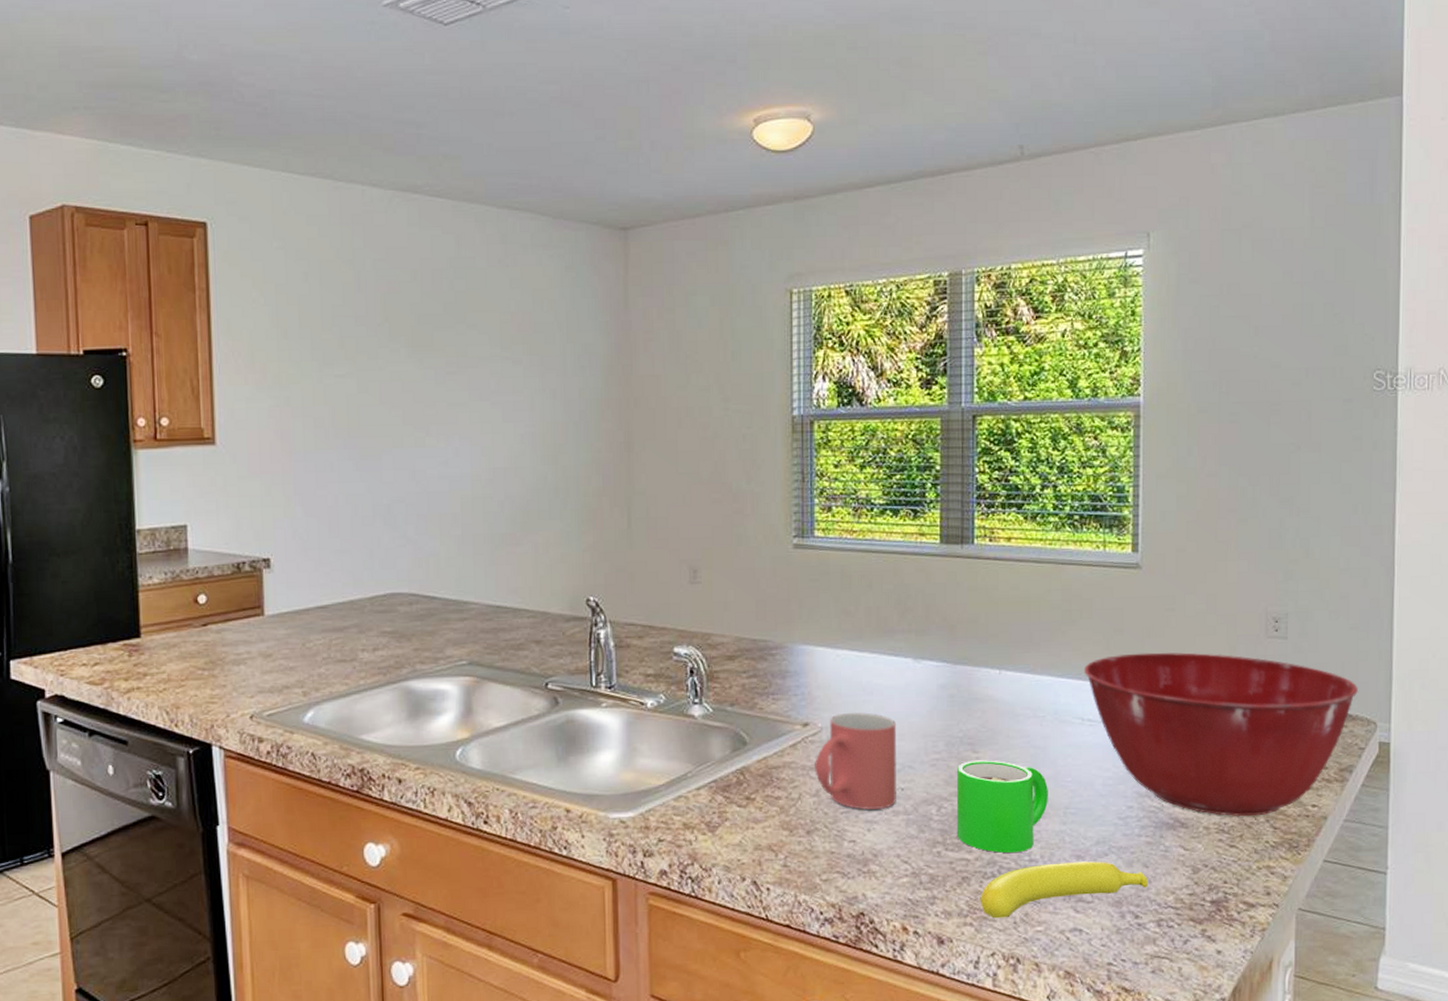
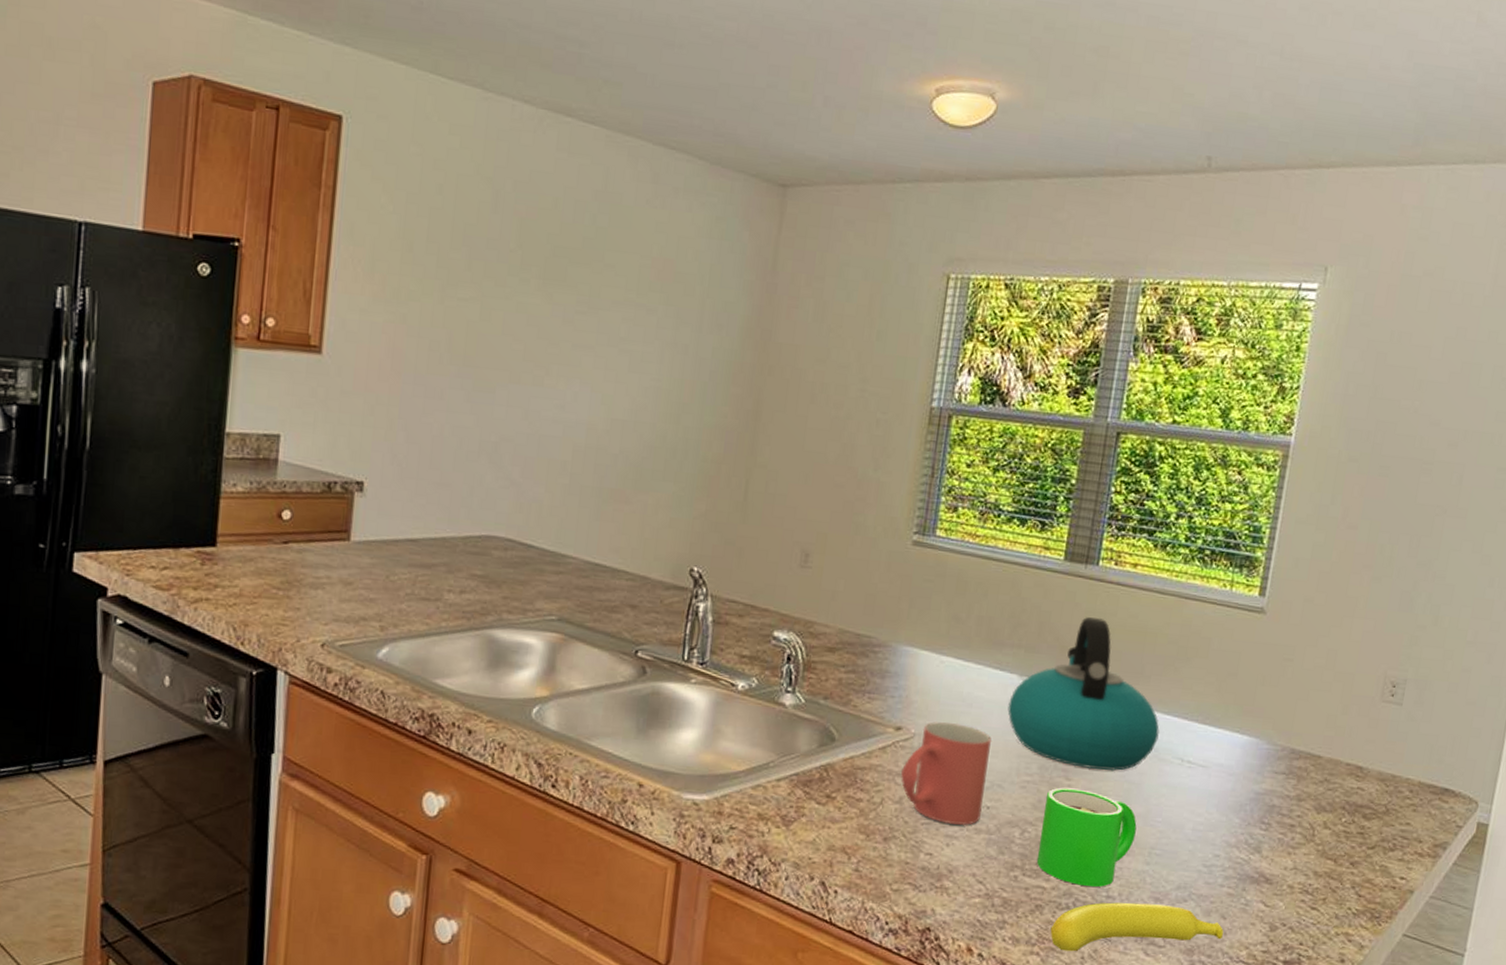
kettle: none [907,594,1056,739] -> present [1007,617,1160,772]
mixing bowl: present [1083,652,1358,816] -> none [1191,699,1465,881]

